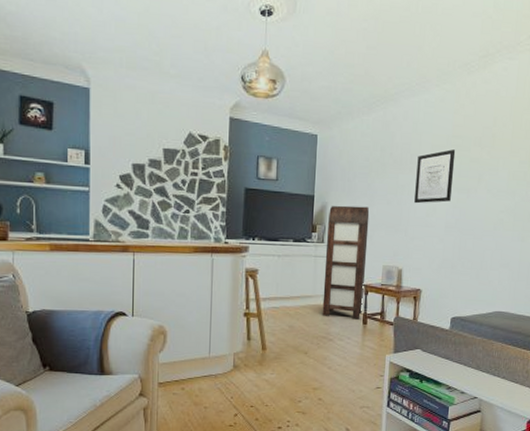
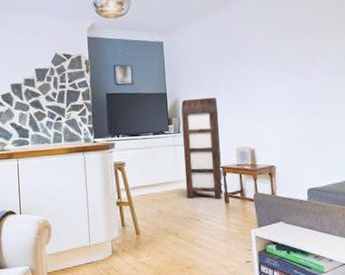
wall art: present [414,149,456,204] -> none [253,39,289,90]

